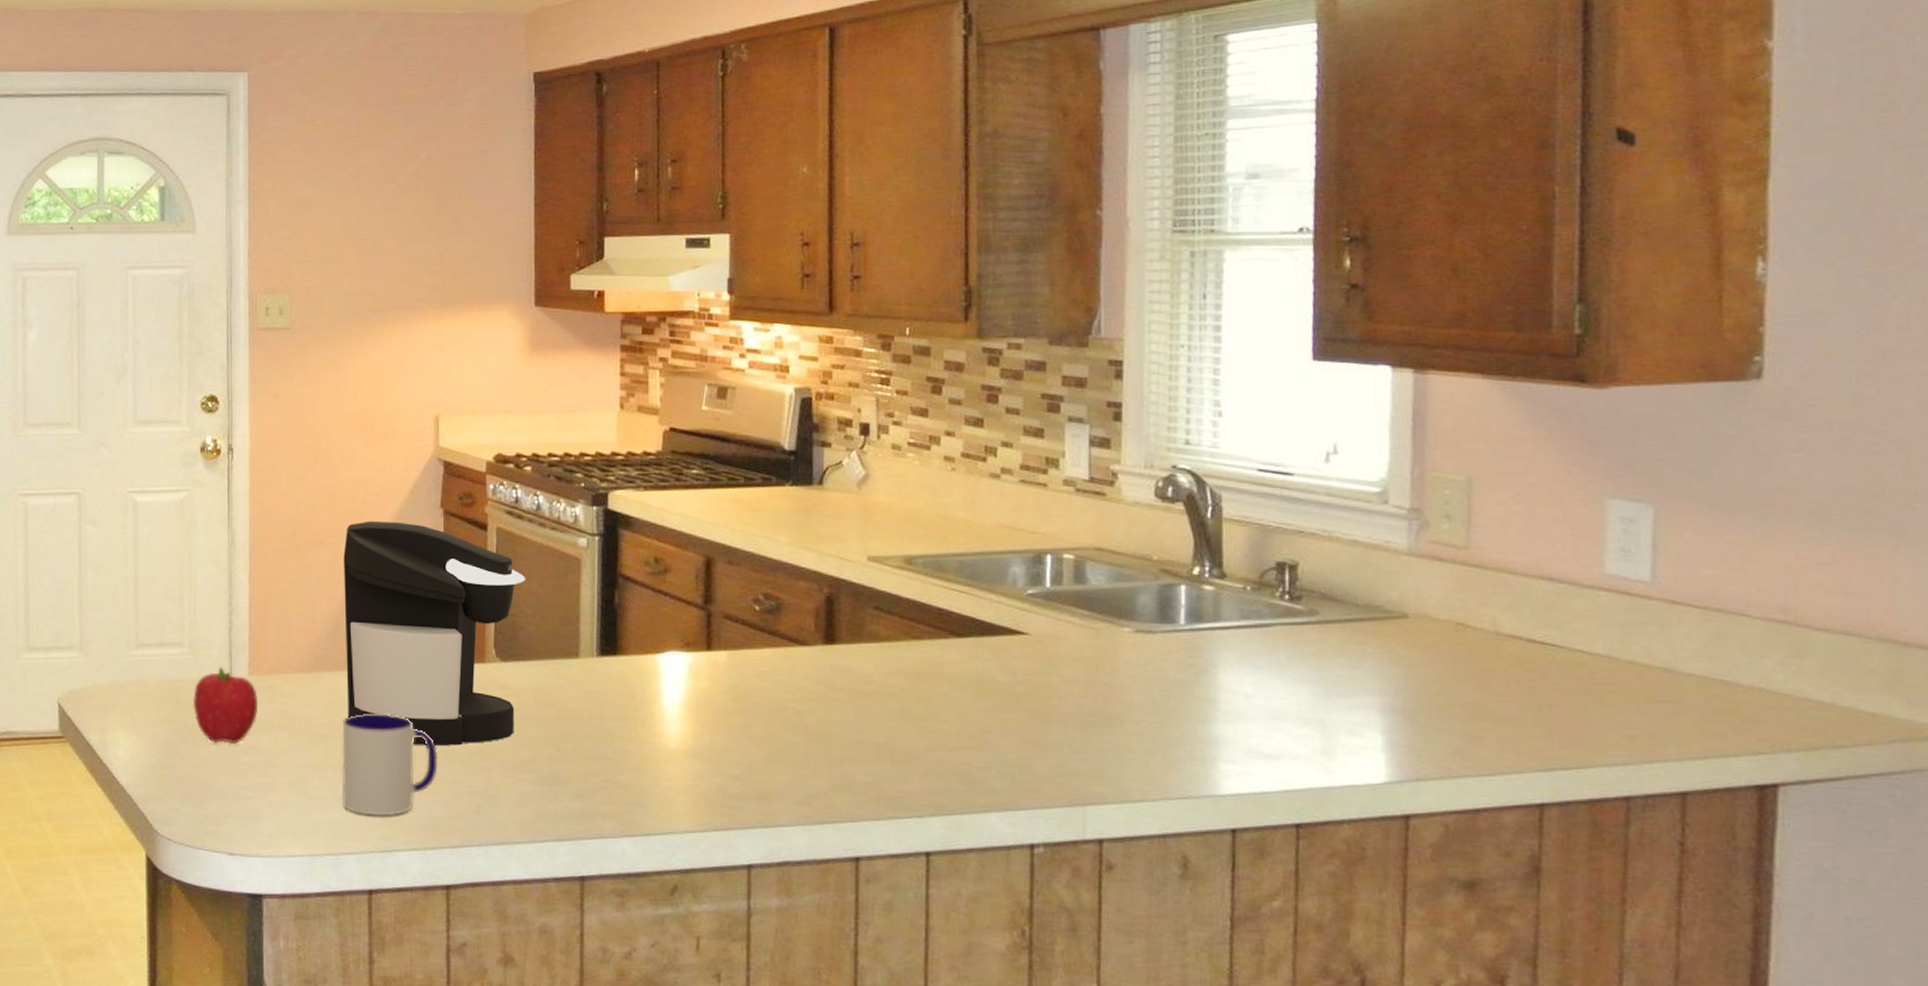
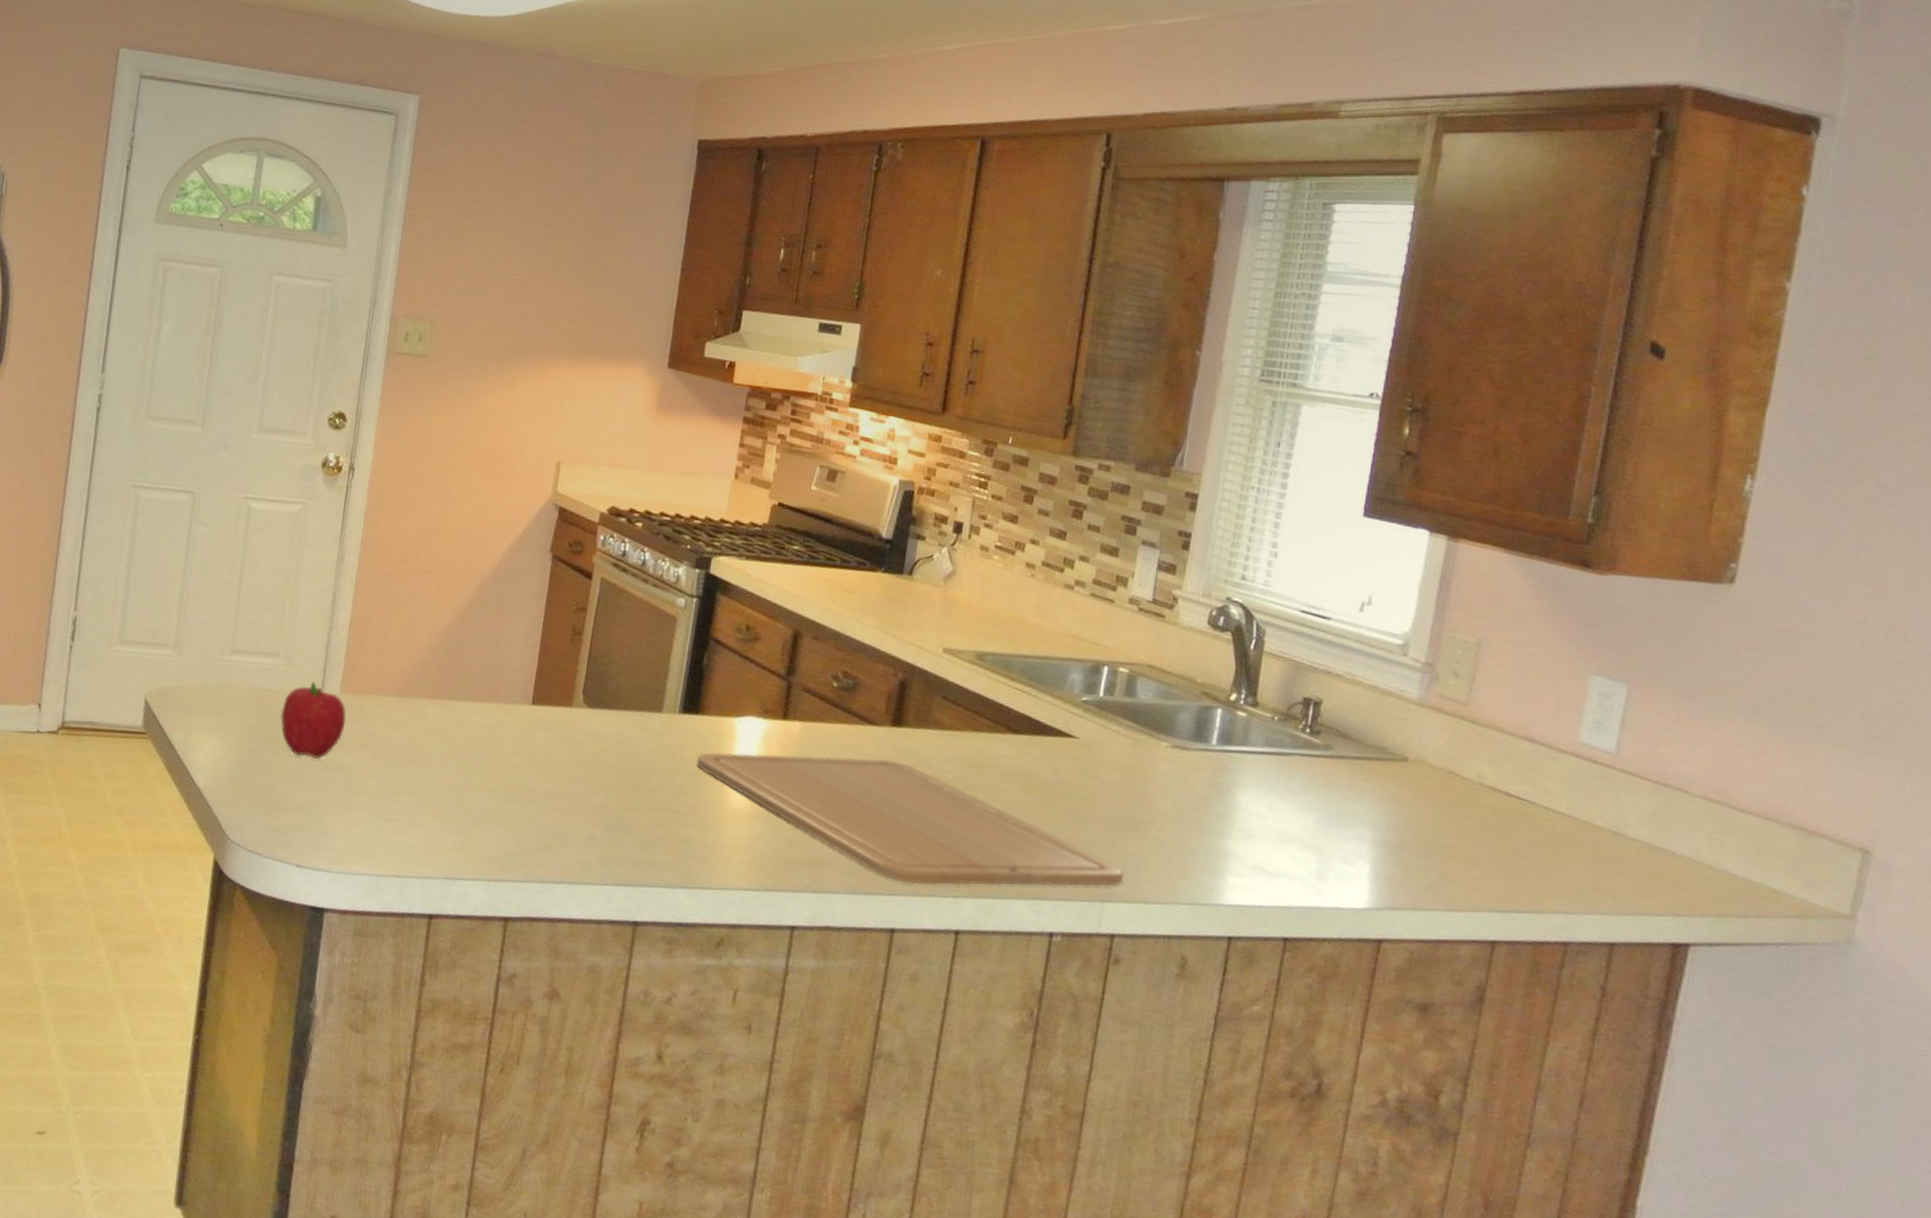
mug: present [342,714,438,816] -> none [414,743,515,845]
coffee maker: present [343,521,525,746] -> none [432,555,622,784]
chopping board: none [623,680,1104,807] -> present [697,752,1124,886]

